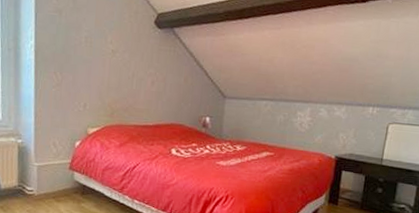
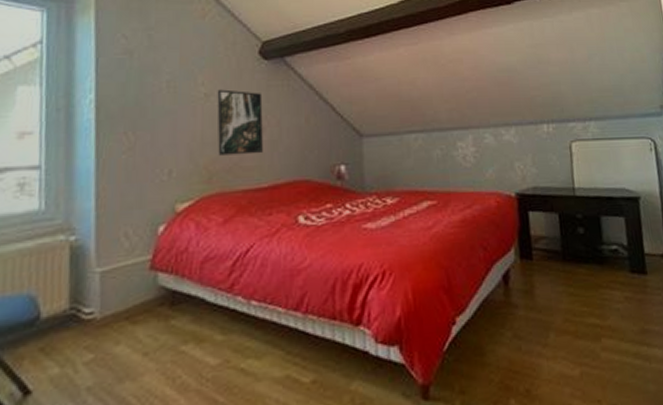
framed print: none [119,48,154,101] -> present [217,89,263,156]

